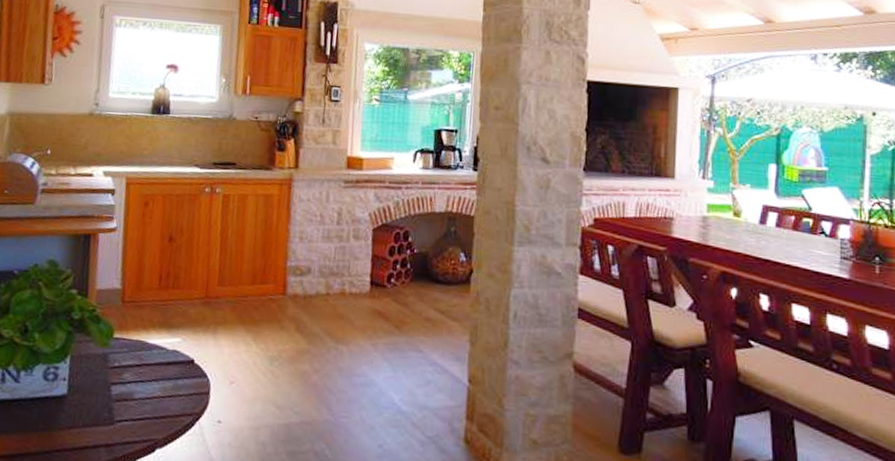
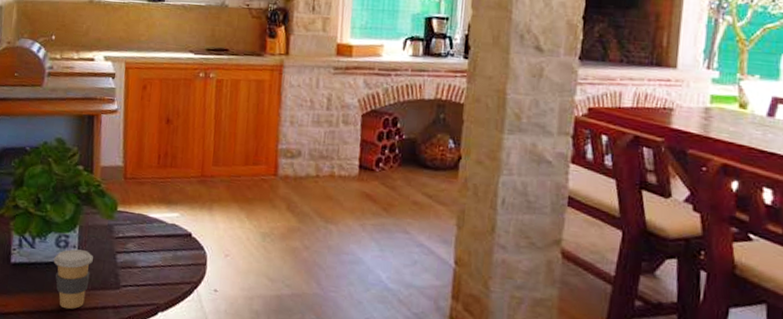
coffee cup: none [40,382,85,451] -> present [53,249,93,309]

